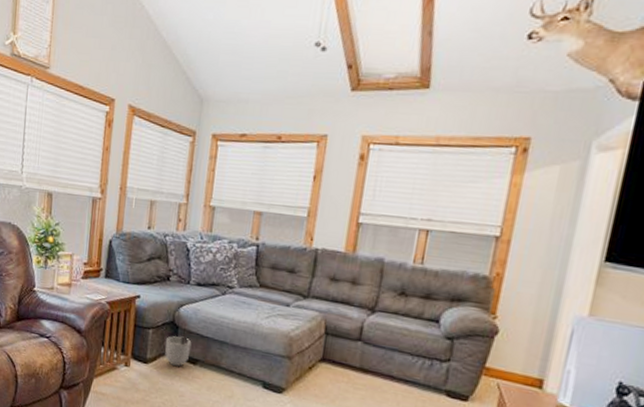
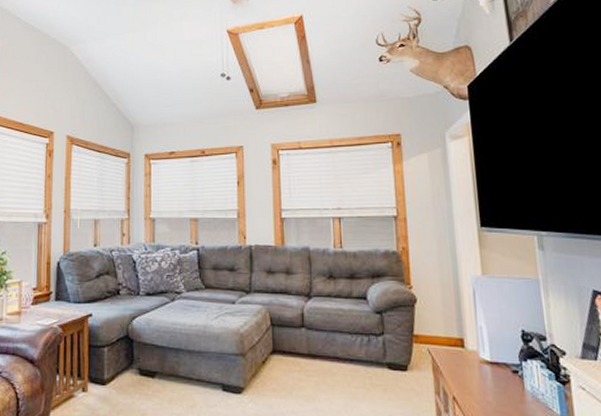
planter: present [164,336,192,367] -> none [121,351,148,384]

